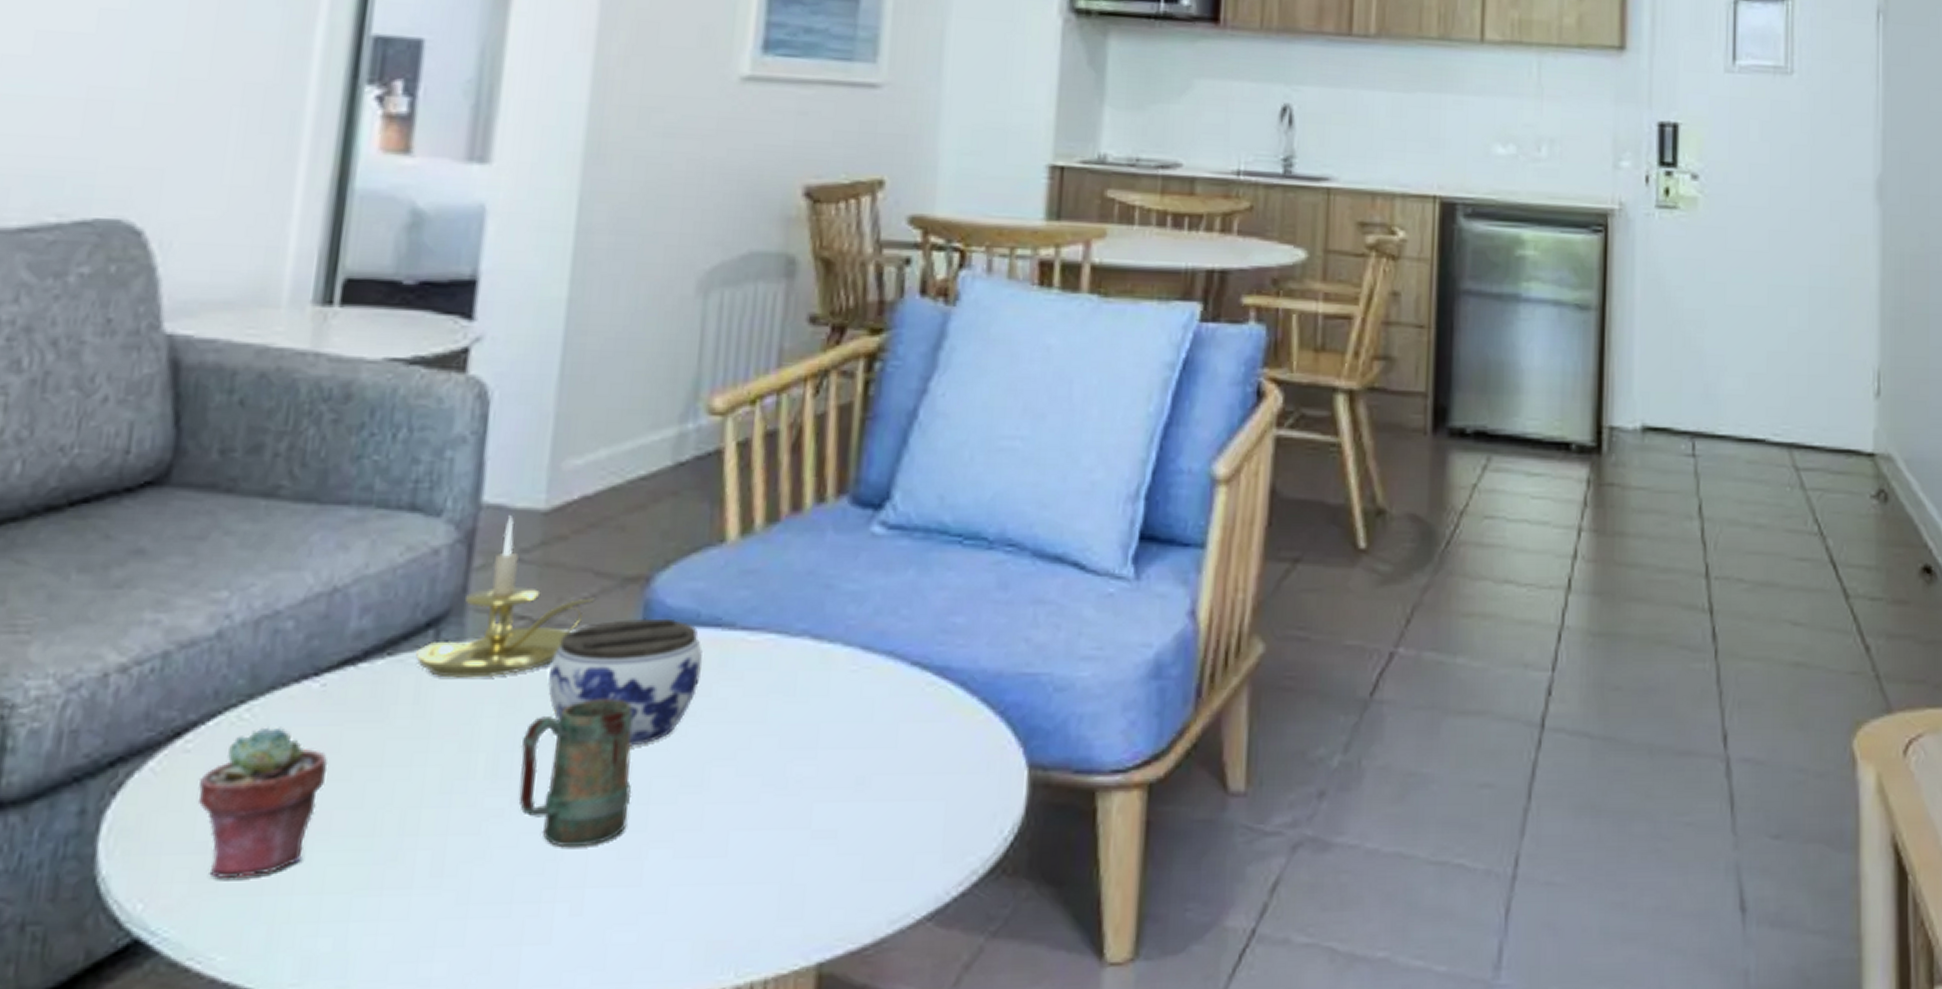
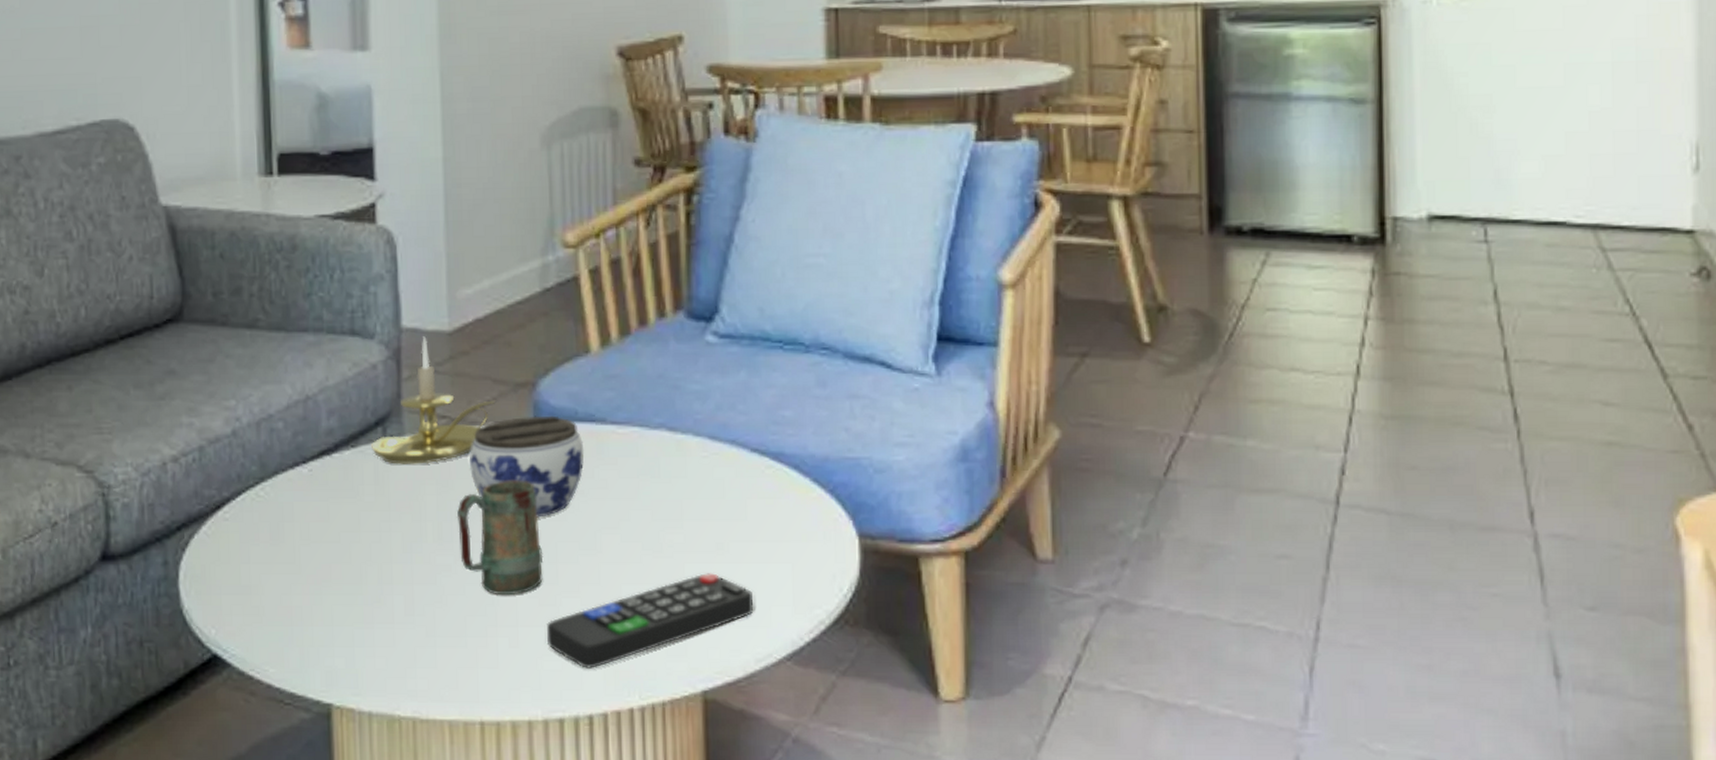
potted succulent: present [197,727,329,879] -> none [237,502,323,614]
remote control: none [622,814,894,942] -> present [547,573,753,670]

